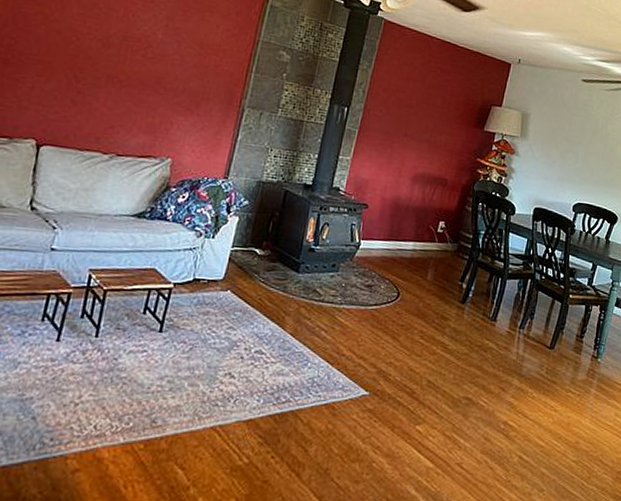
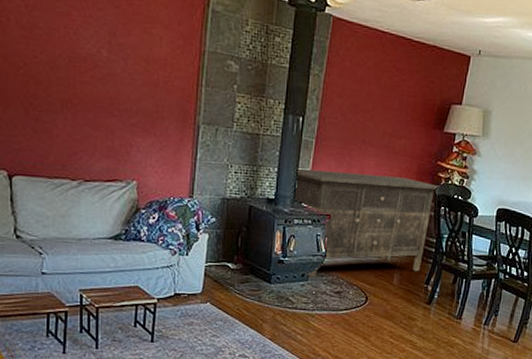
sideboard: none [333,156,478,269] -> present [295,168,440,277]

